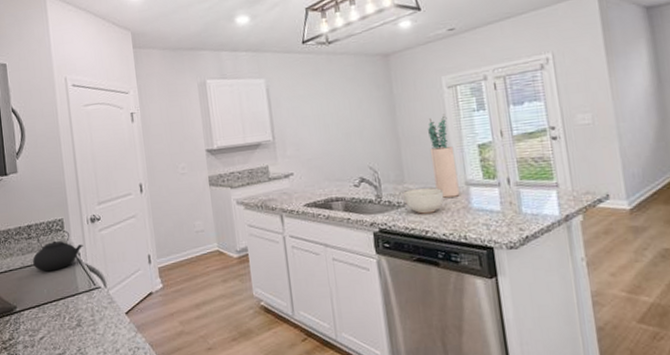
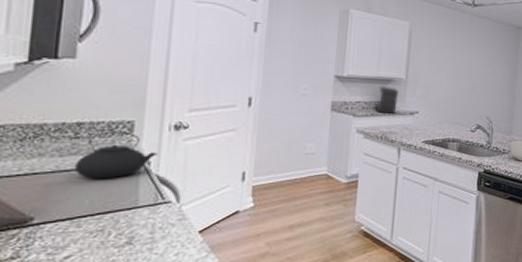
coffee maker: none [248,151,270,182] -> present [375,86,398,114]

